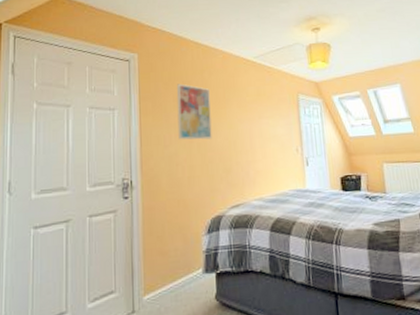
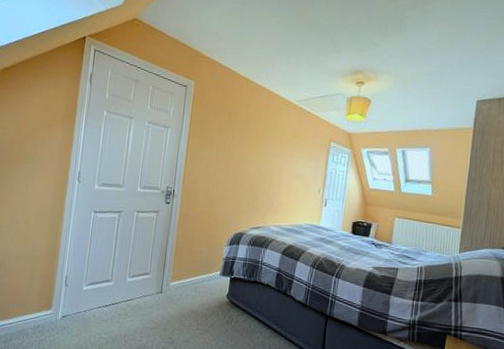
wall art: present [176,83,212,140] -> none [218,114,251,168]

